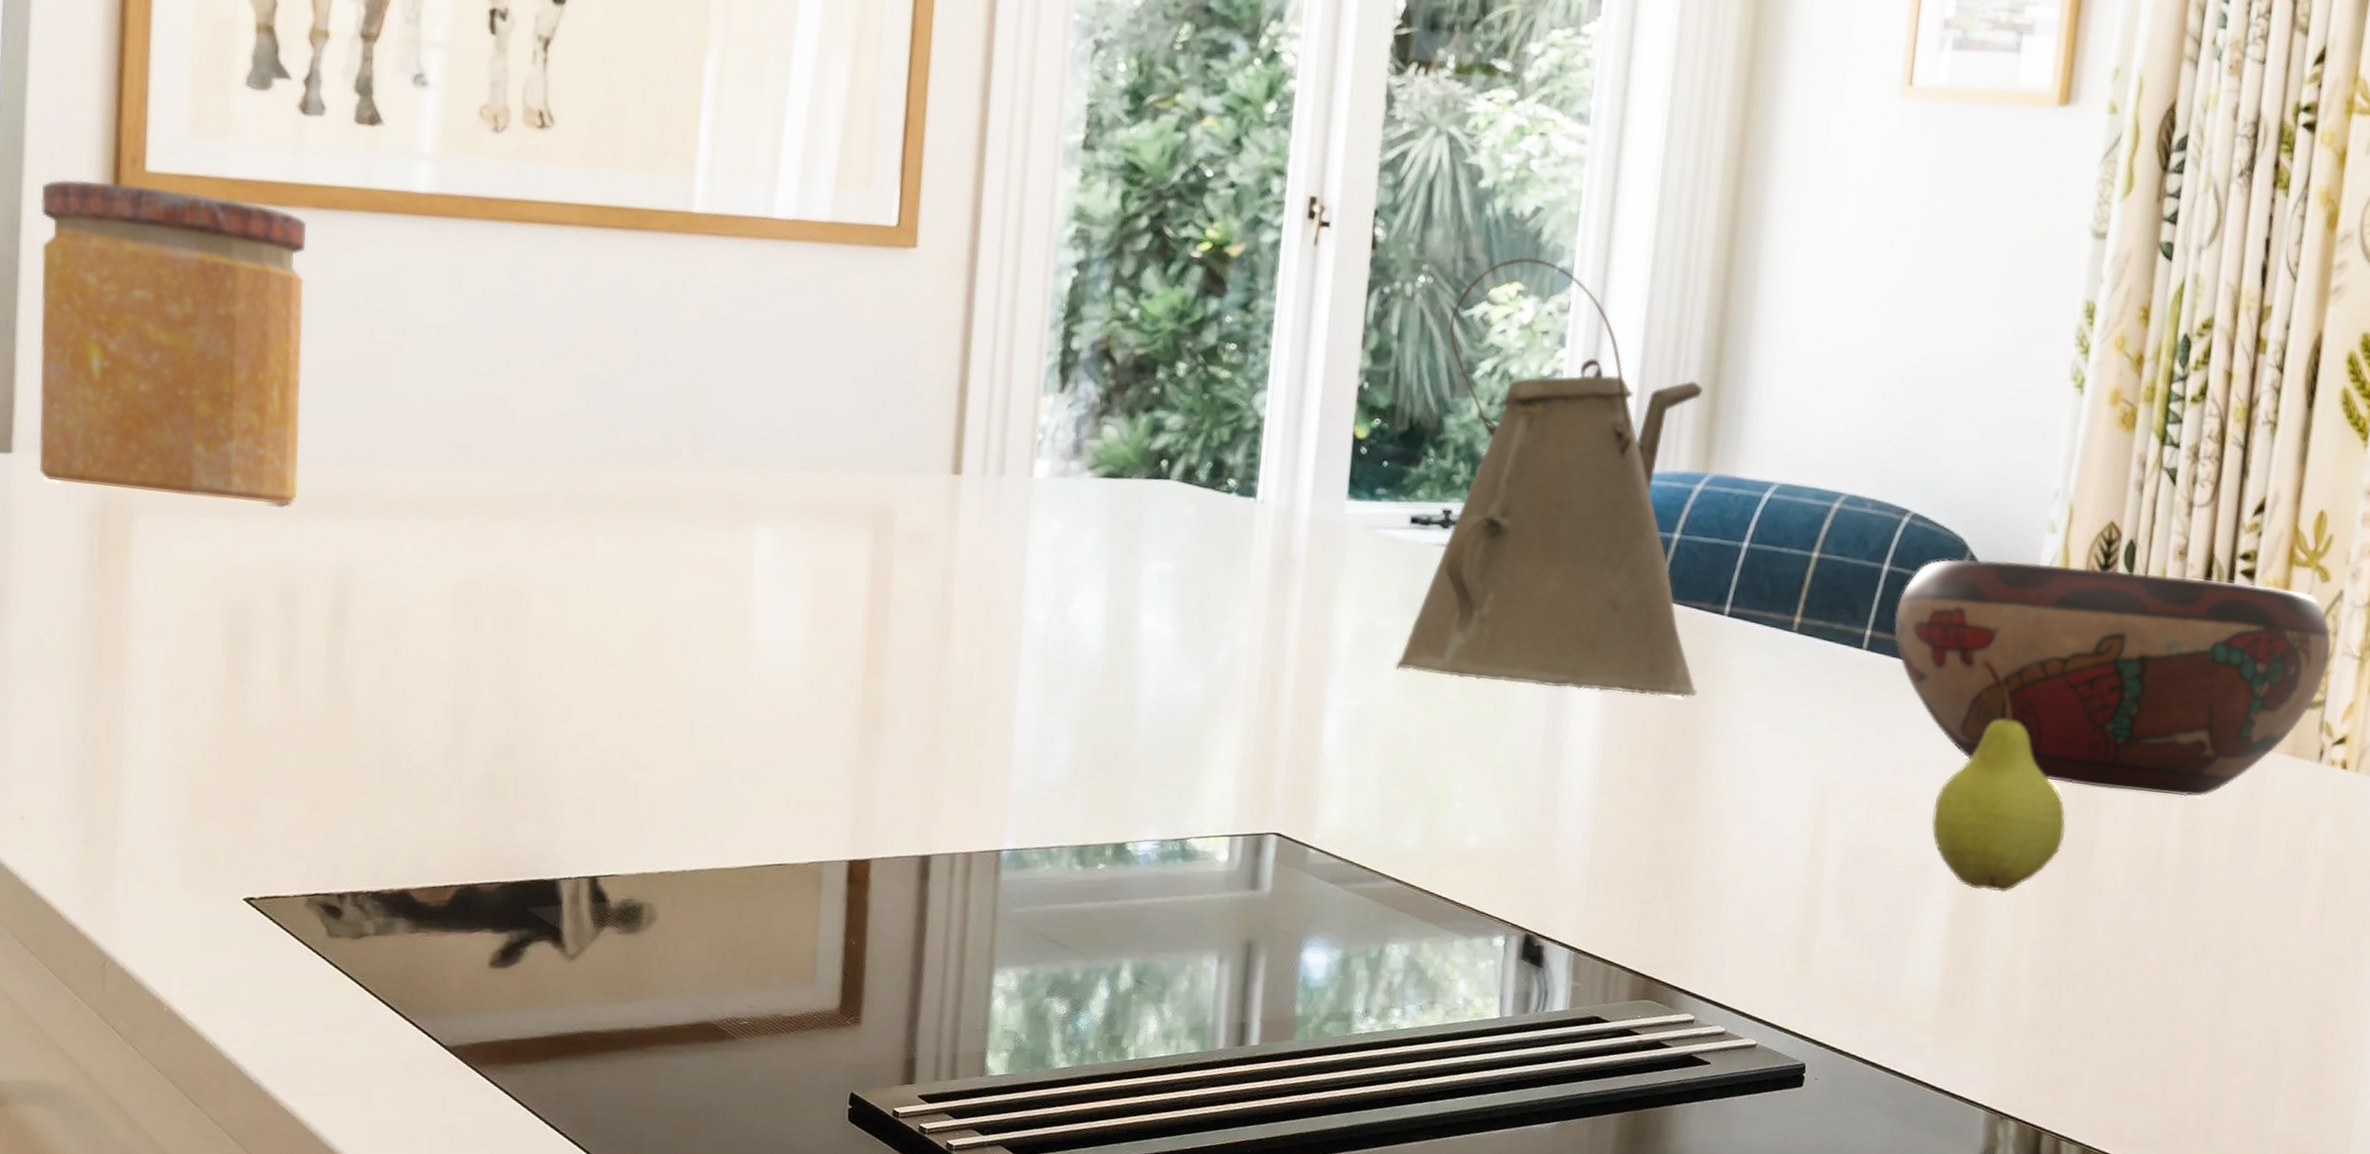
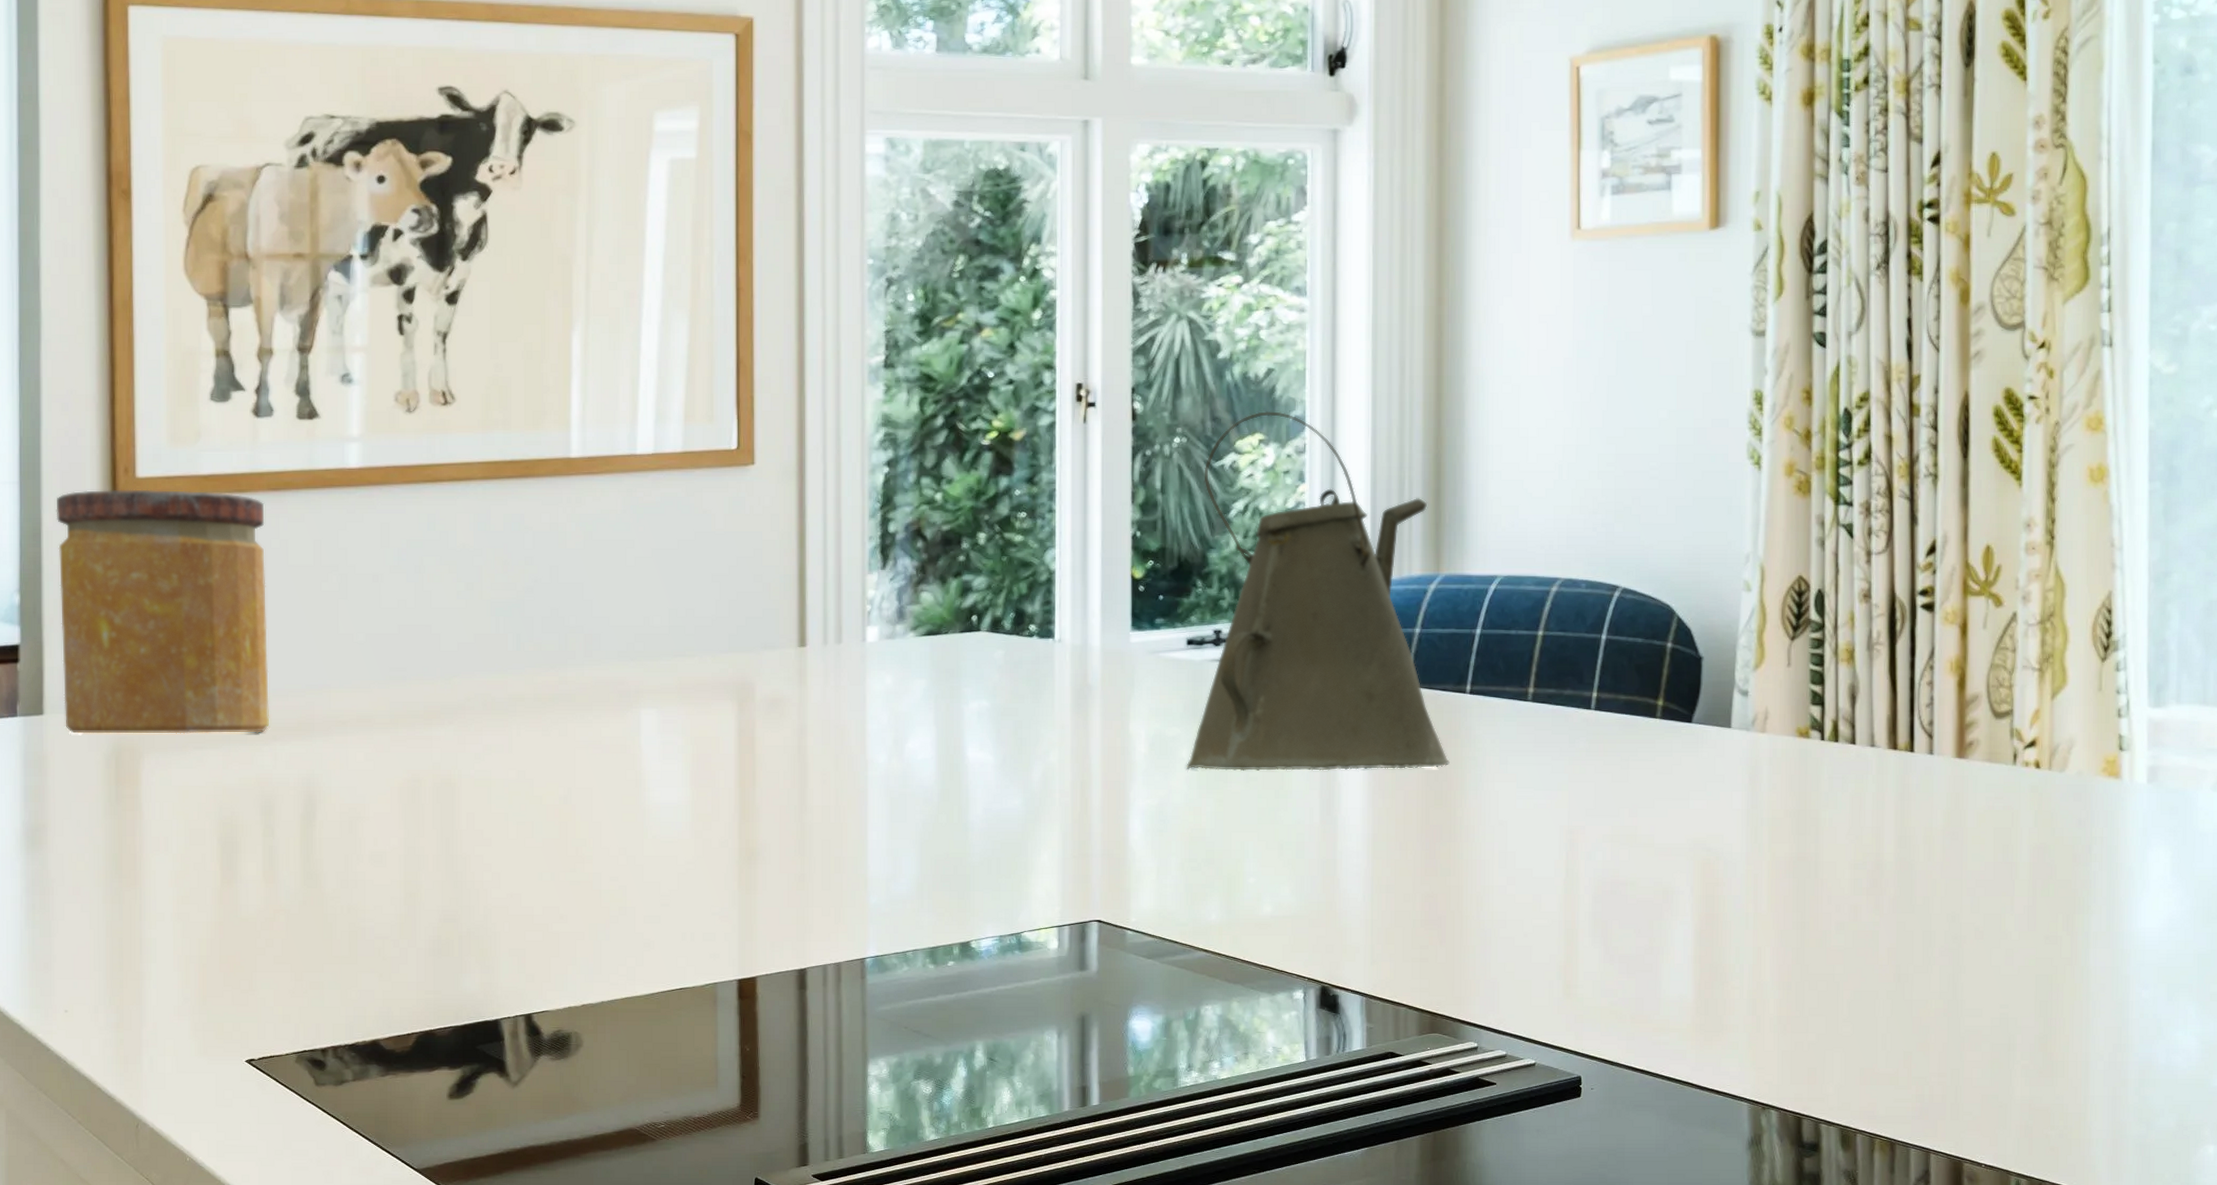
decorative bowl: present [1894,559,2332,797] -> none [1617,616,2013,807]
fruit: present [1931,660,2066,893] -> none [1670,707,1790,908]

